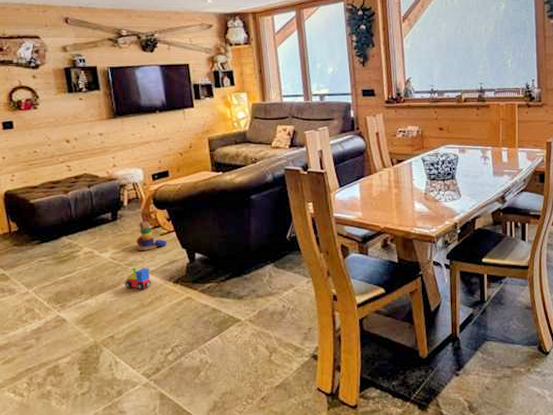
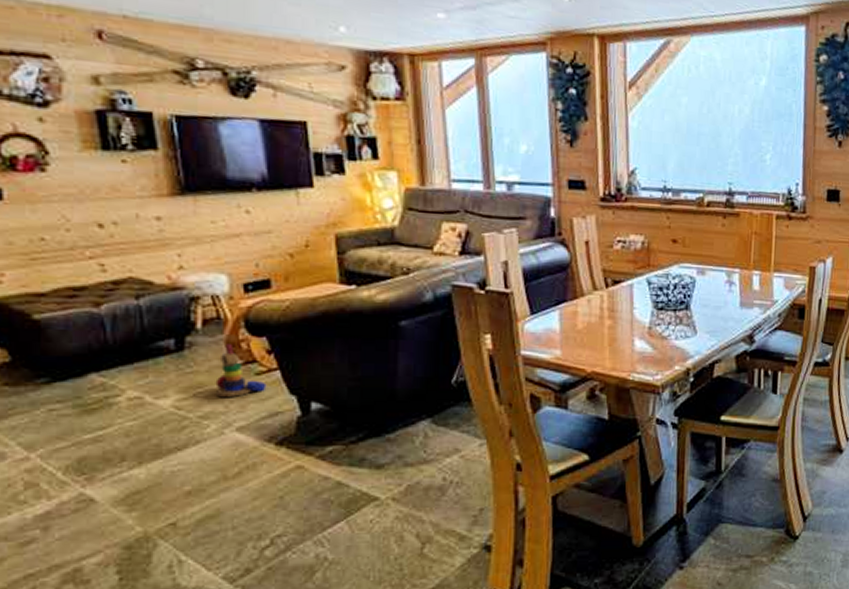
toy train: present [125,267,152,290] -> none [196,420,241,455]

